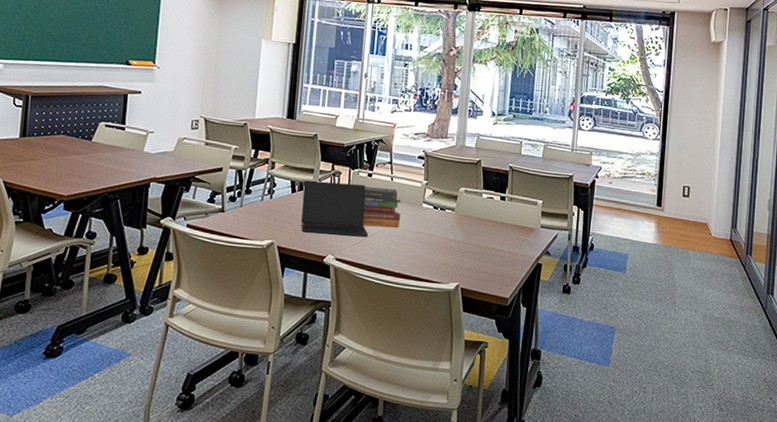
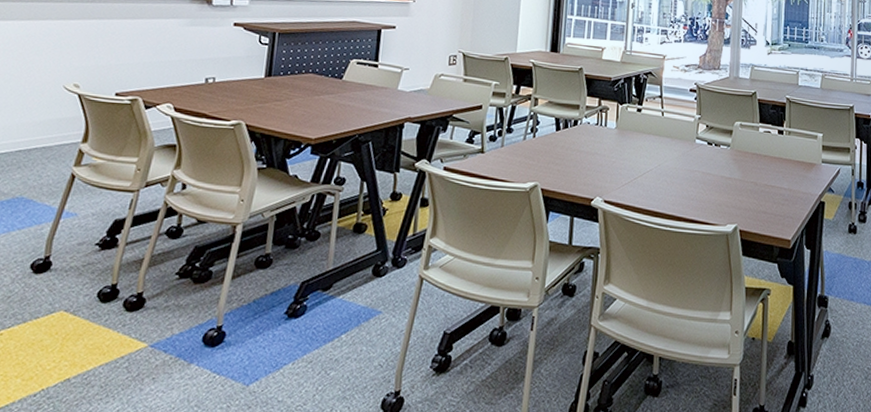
laptop: present [301,180,369,238] -> none [566,116,639,177]
books: present [362,187,401,229] -> none [632,123,673,167]

